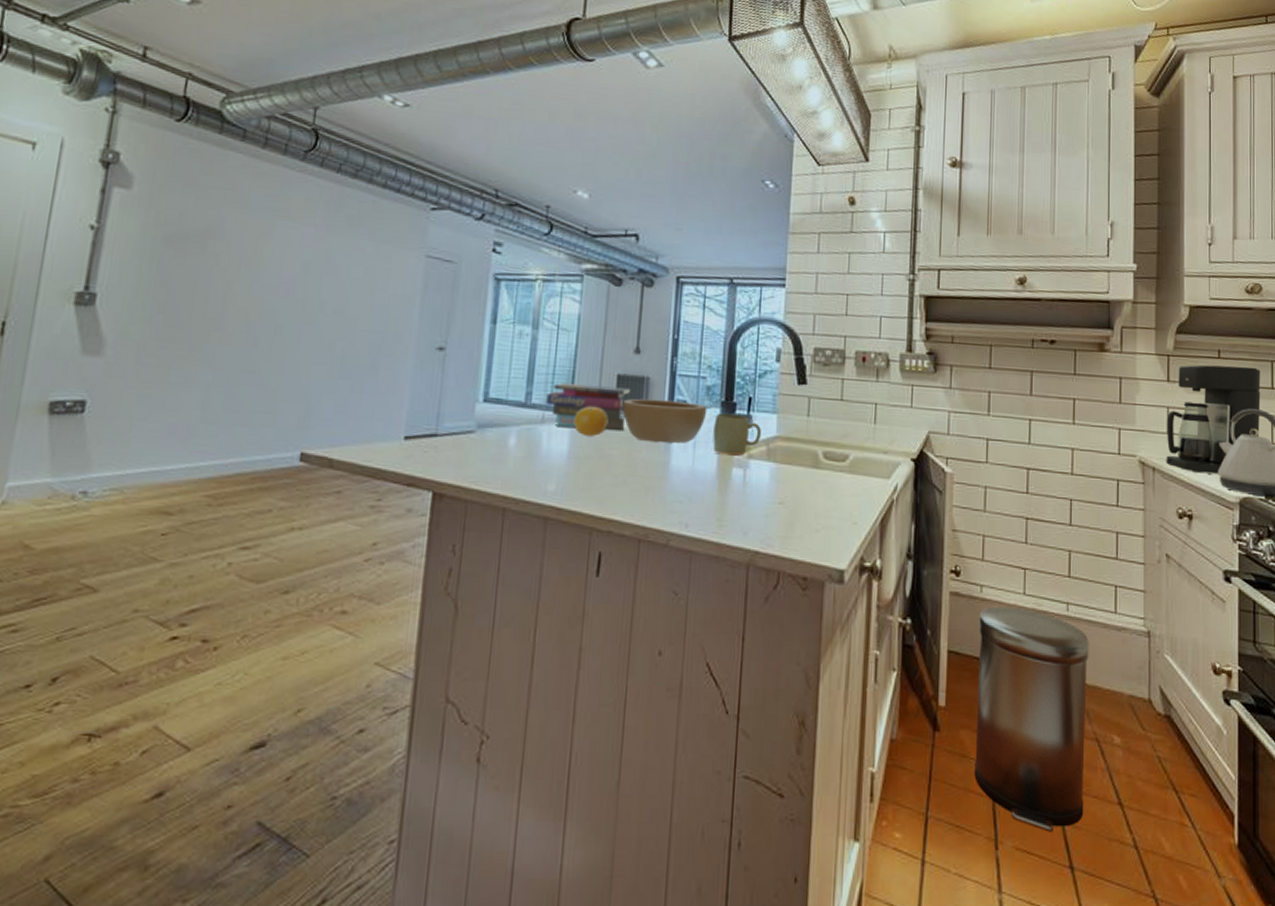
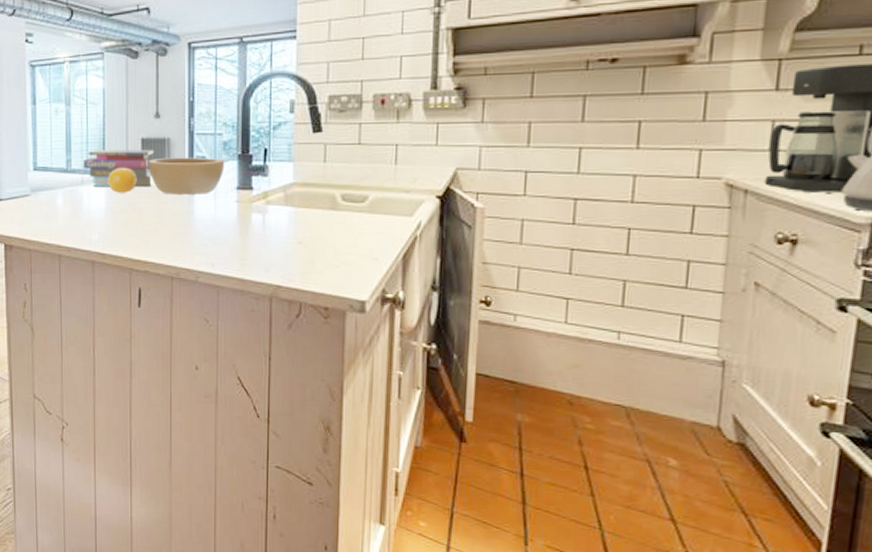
mug: present [712,413,761,456] -> none [232,165,278,203]
pedal bin: present [974,606,1089,832] -> none [503,334,644,537]

